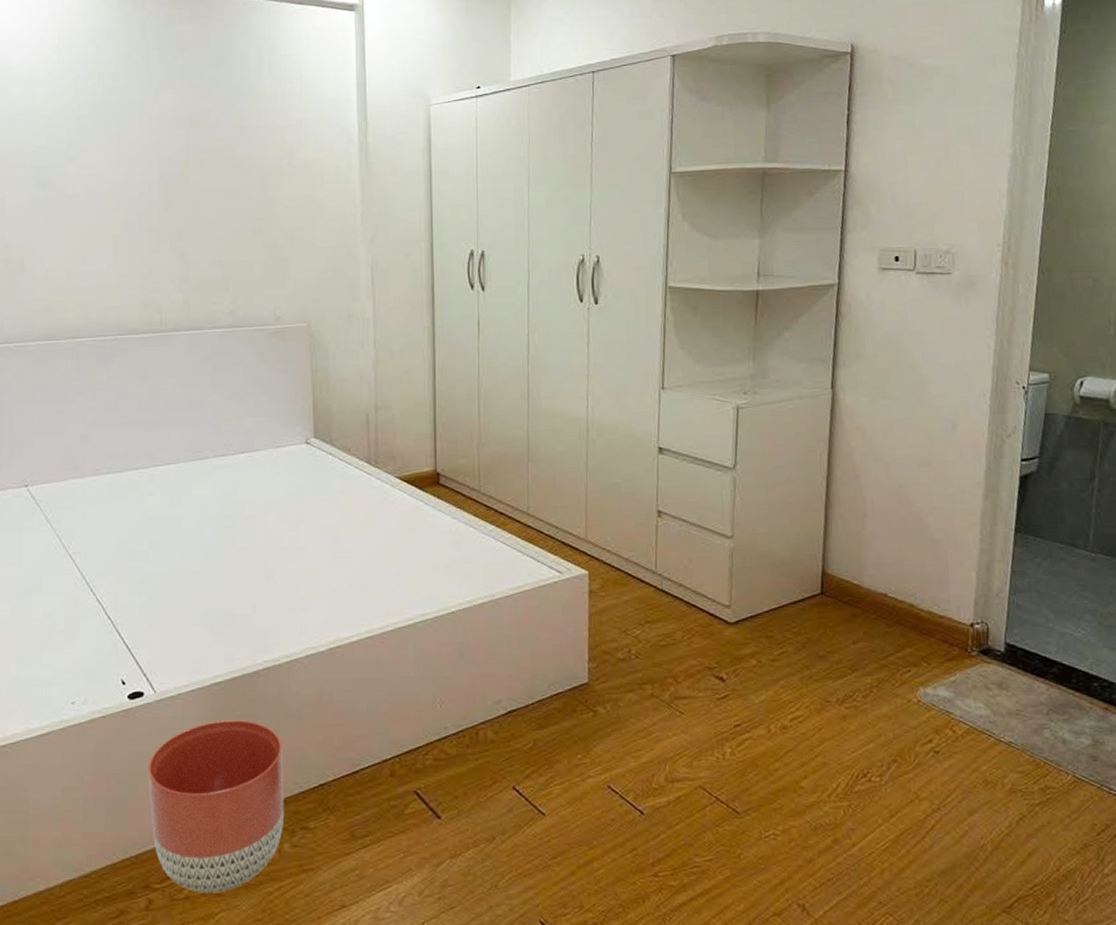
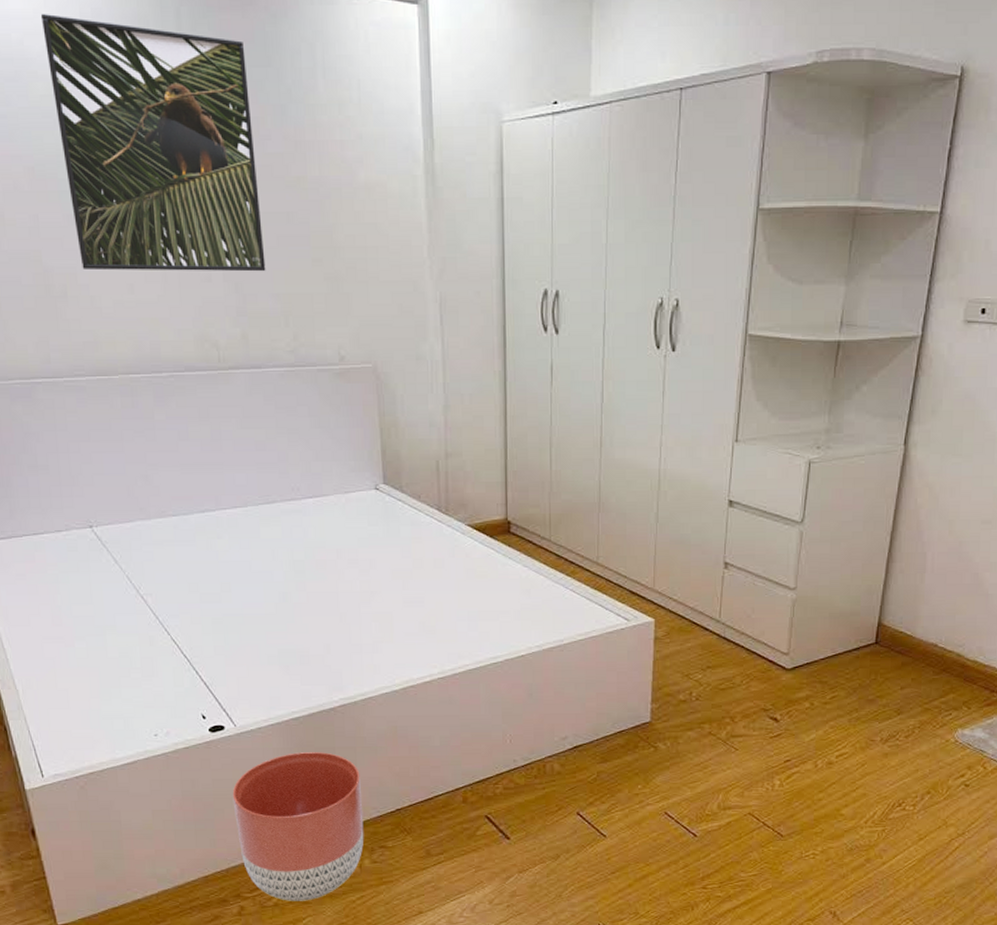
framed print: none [24,31,209,245] -> present [40,14,266,272]

